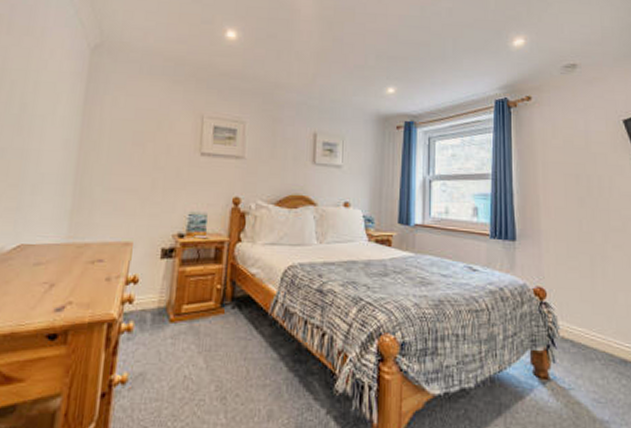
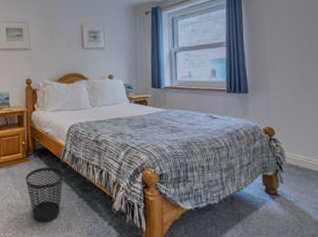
wastebasket: none [215,324,270,406] -> present [25,167,64,221]

